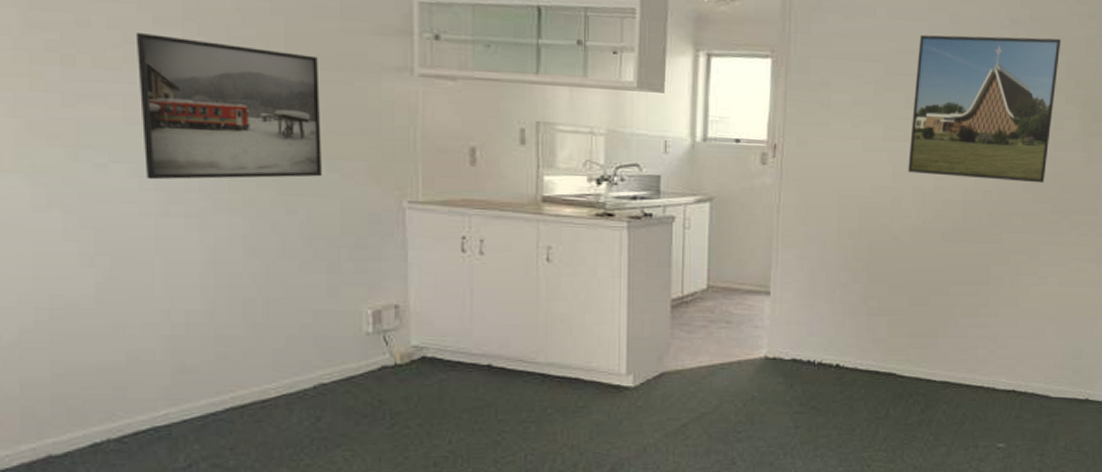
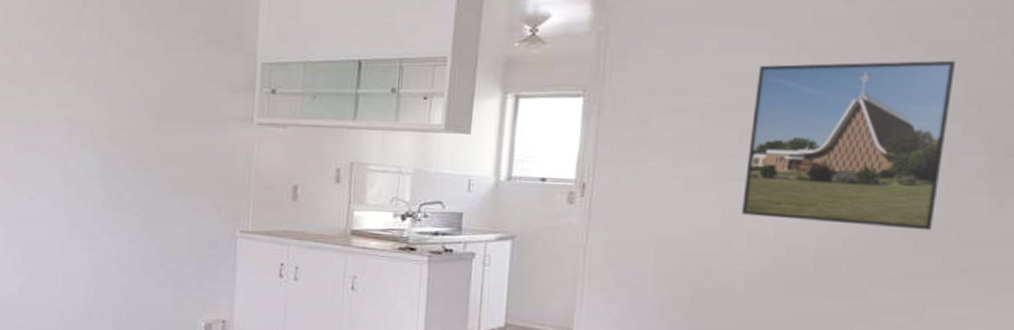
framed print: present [135,33,322,180] -> none [59,98,183,209]

